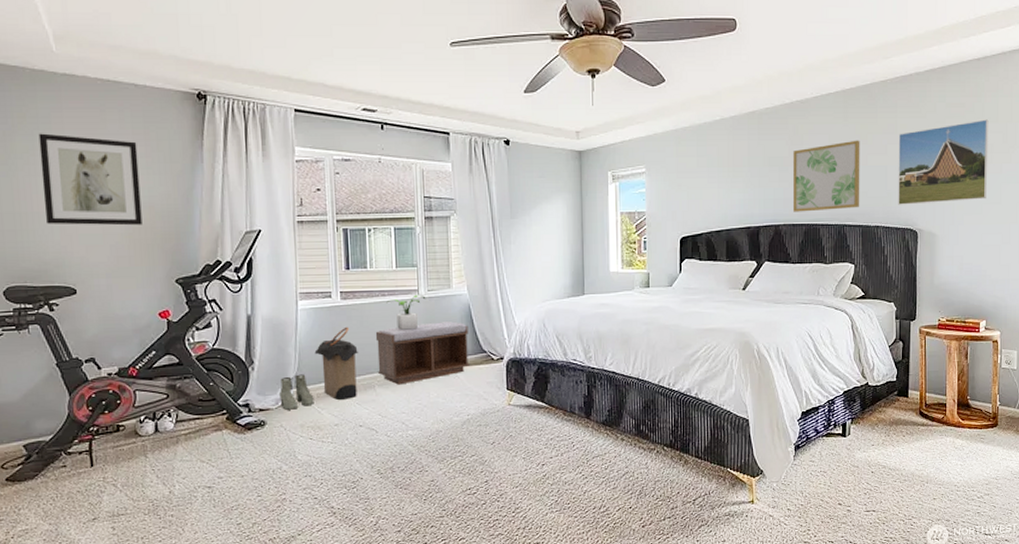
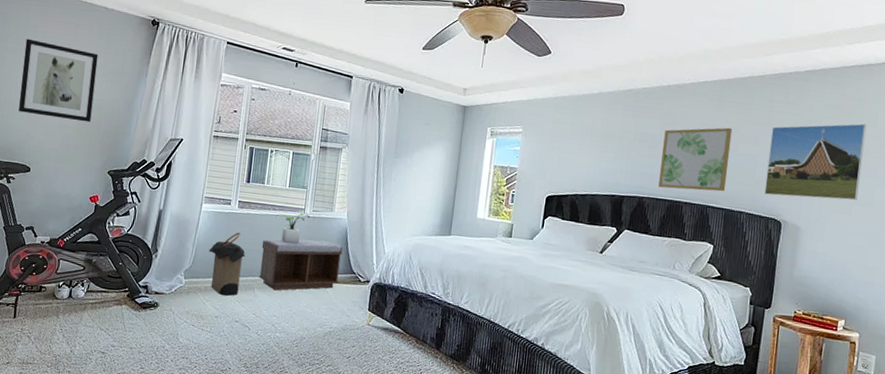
boots: present [280,374,314,410] -> none [173,267,202,297]

